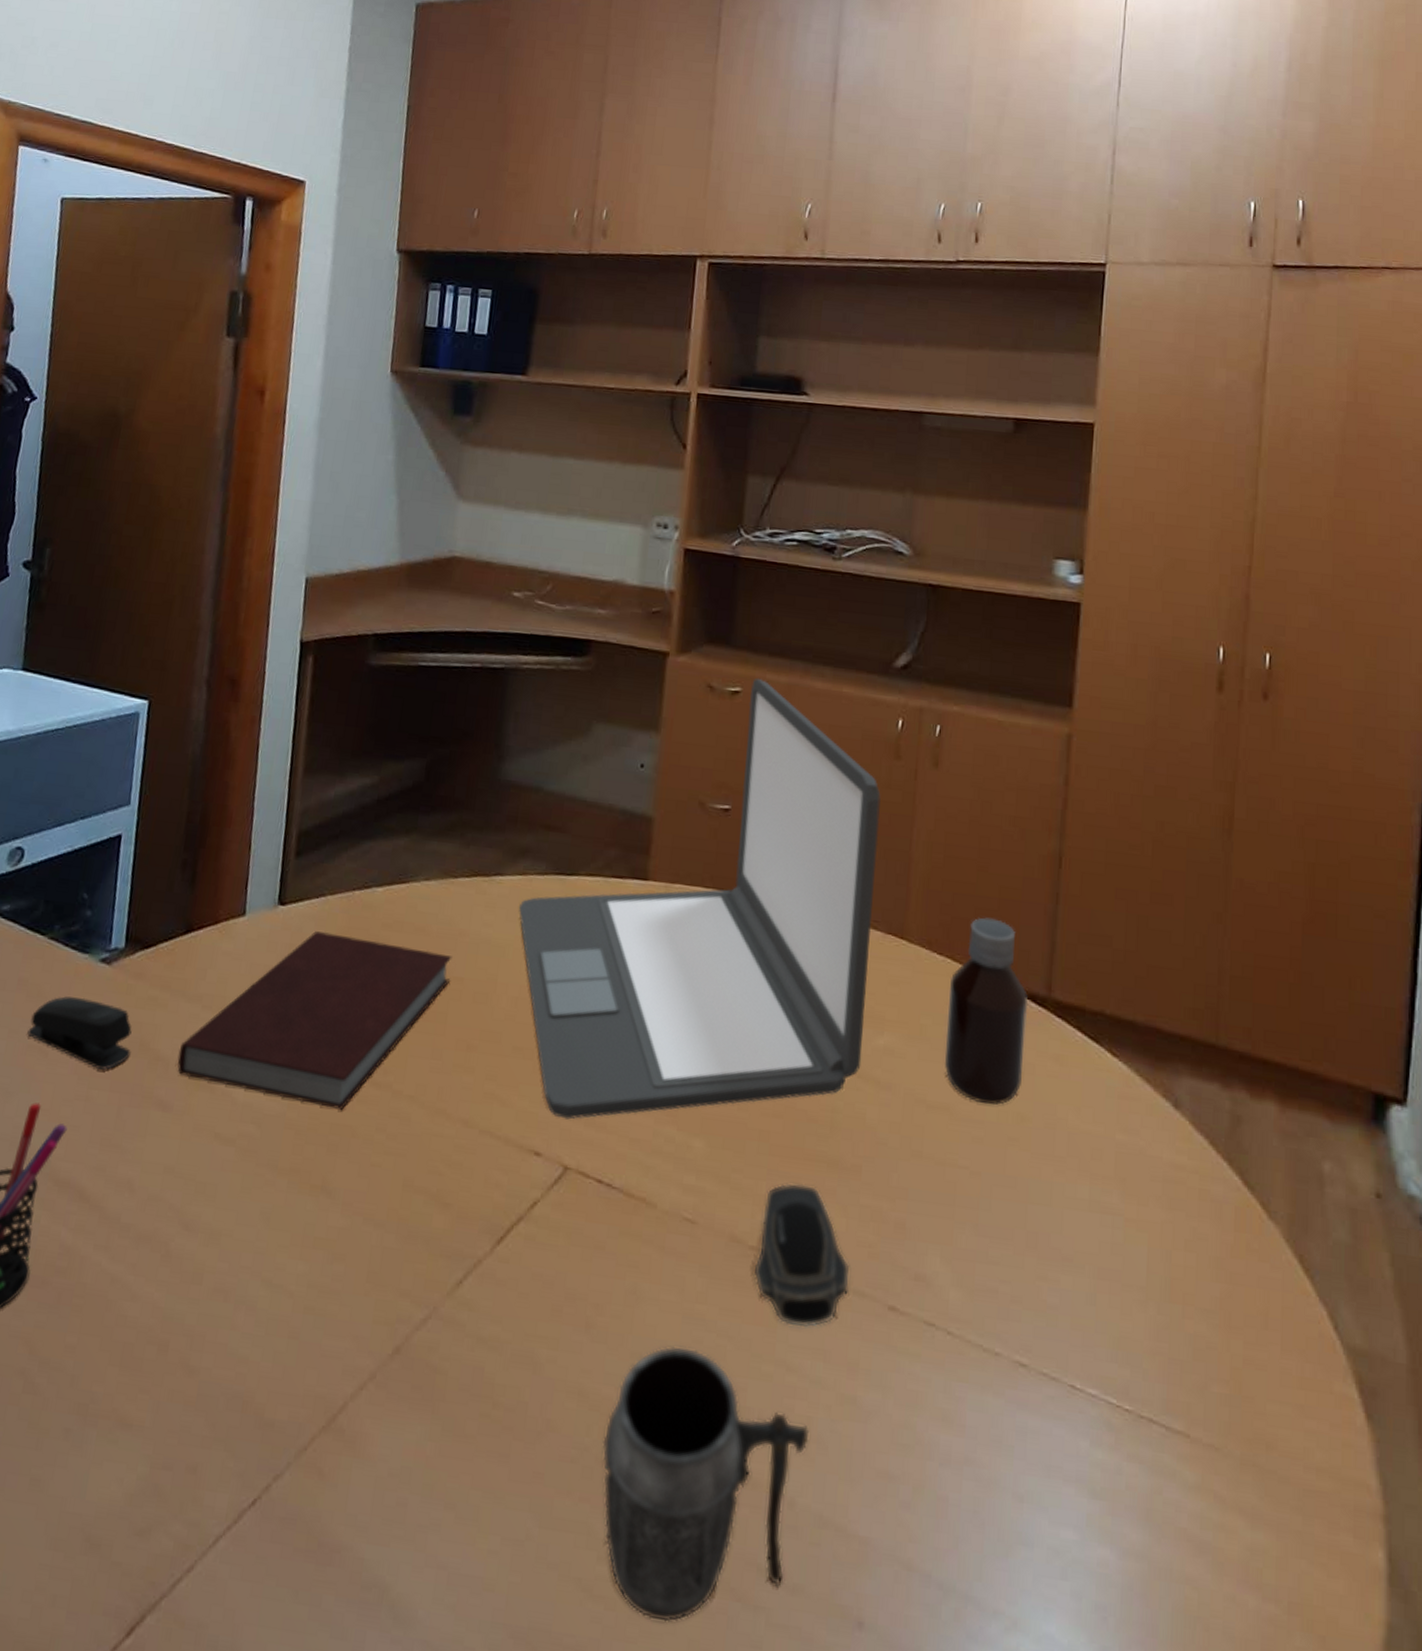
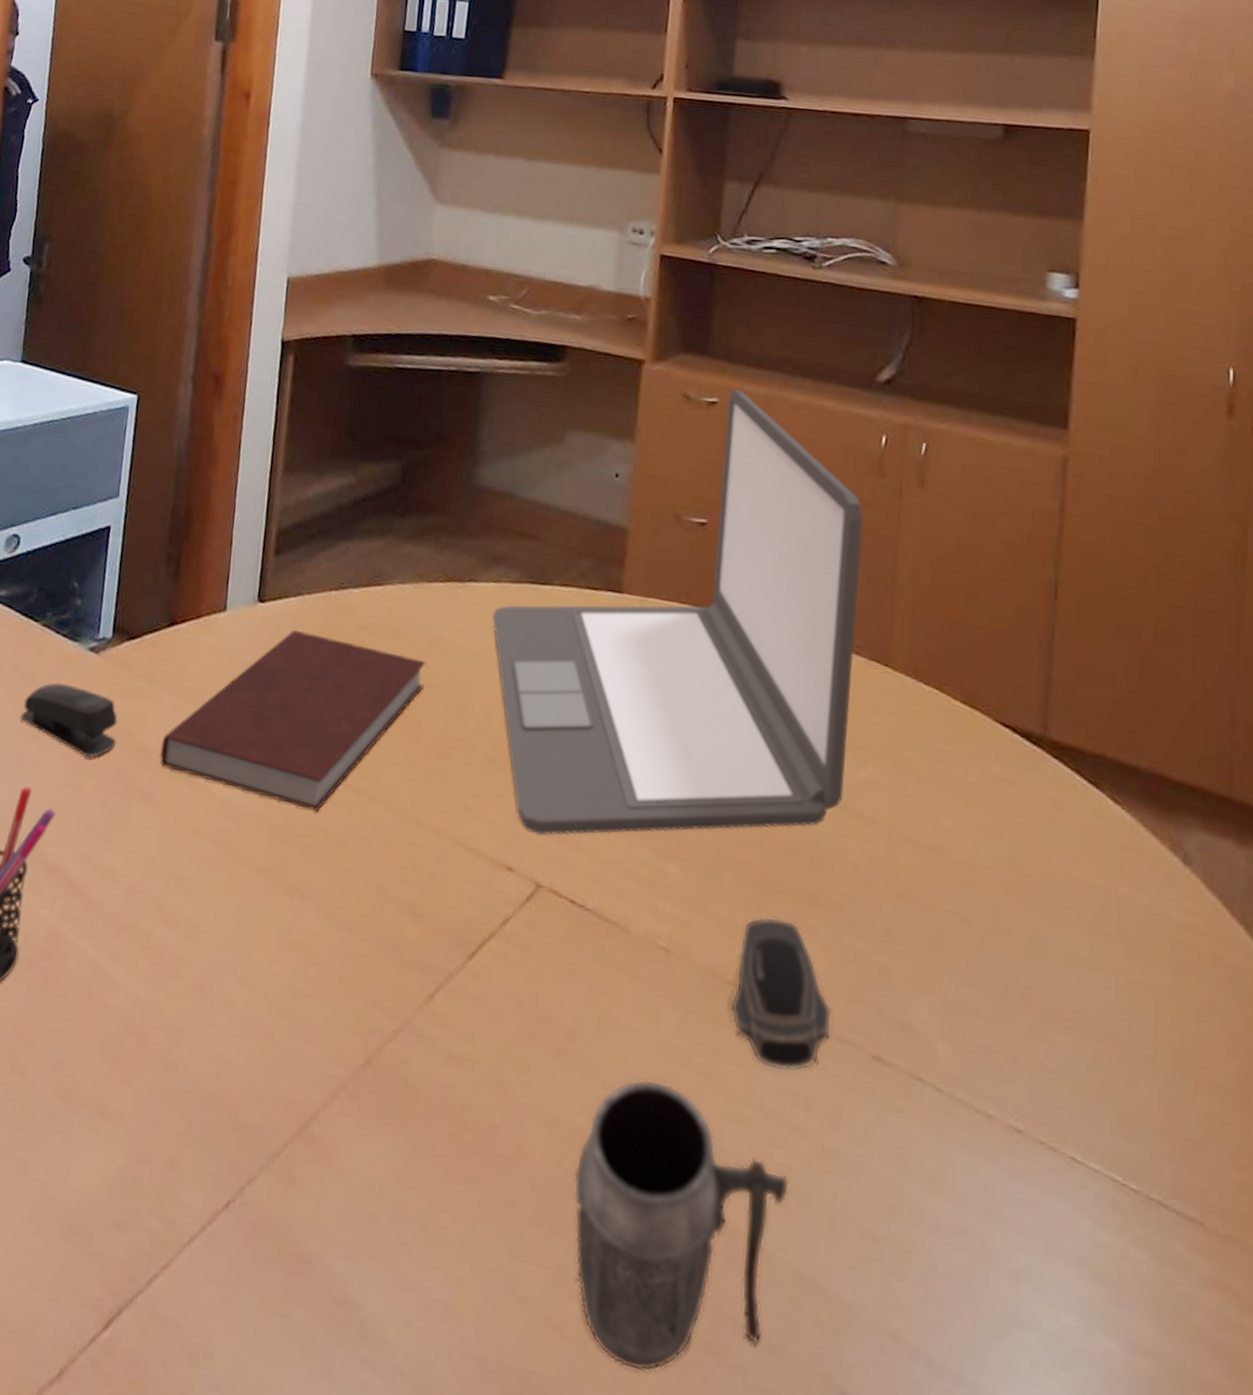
bottle: present [944,917,1029,1105] -> none [931,647,1022,848]

